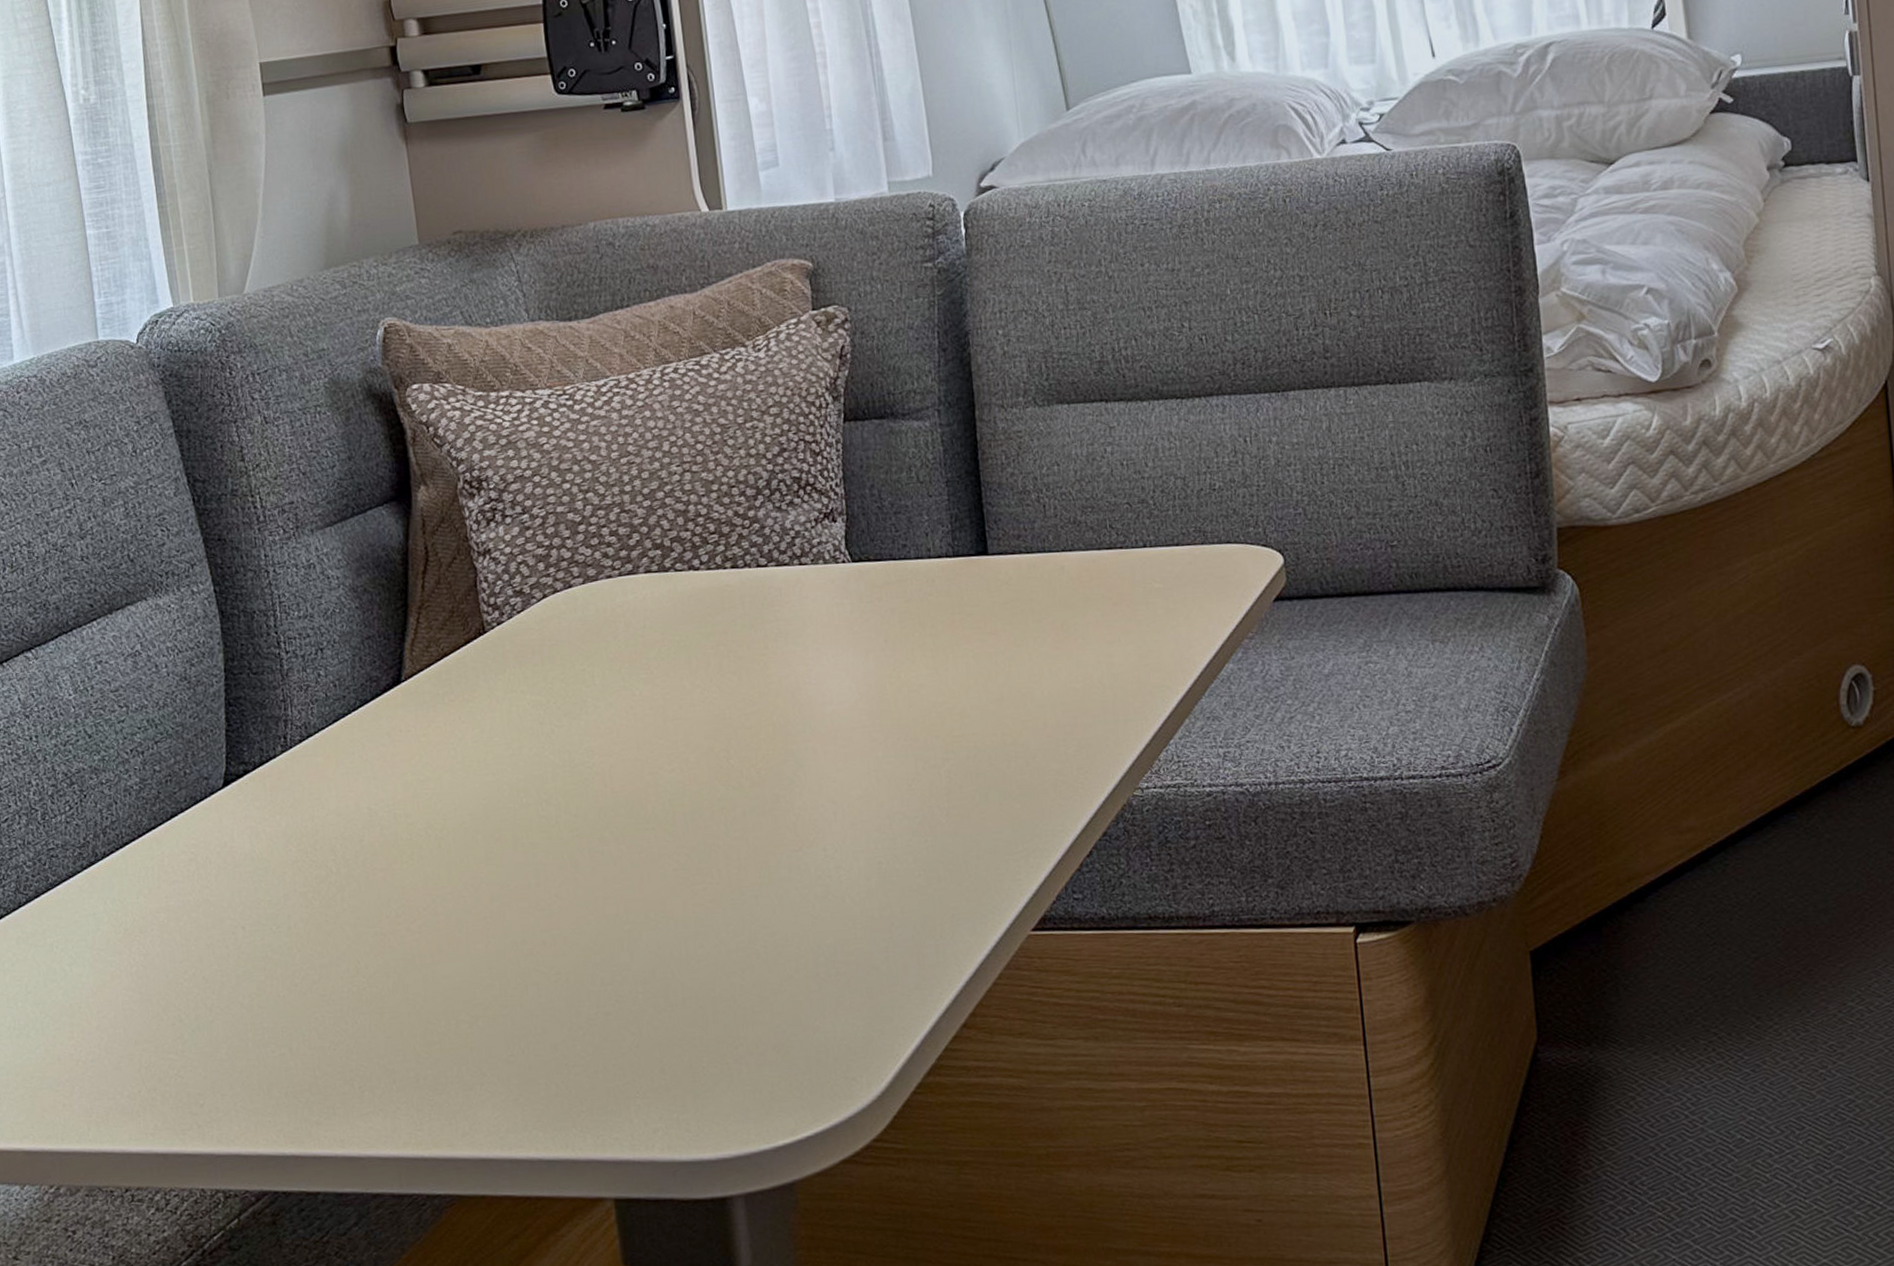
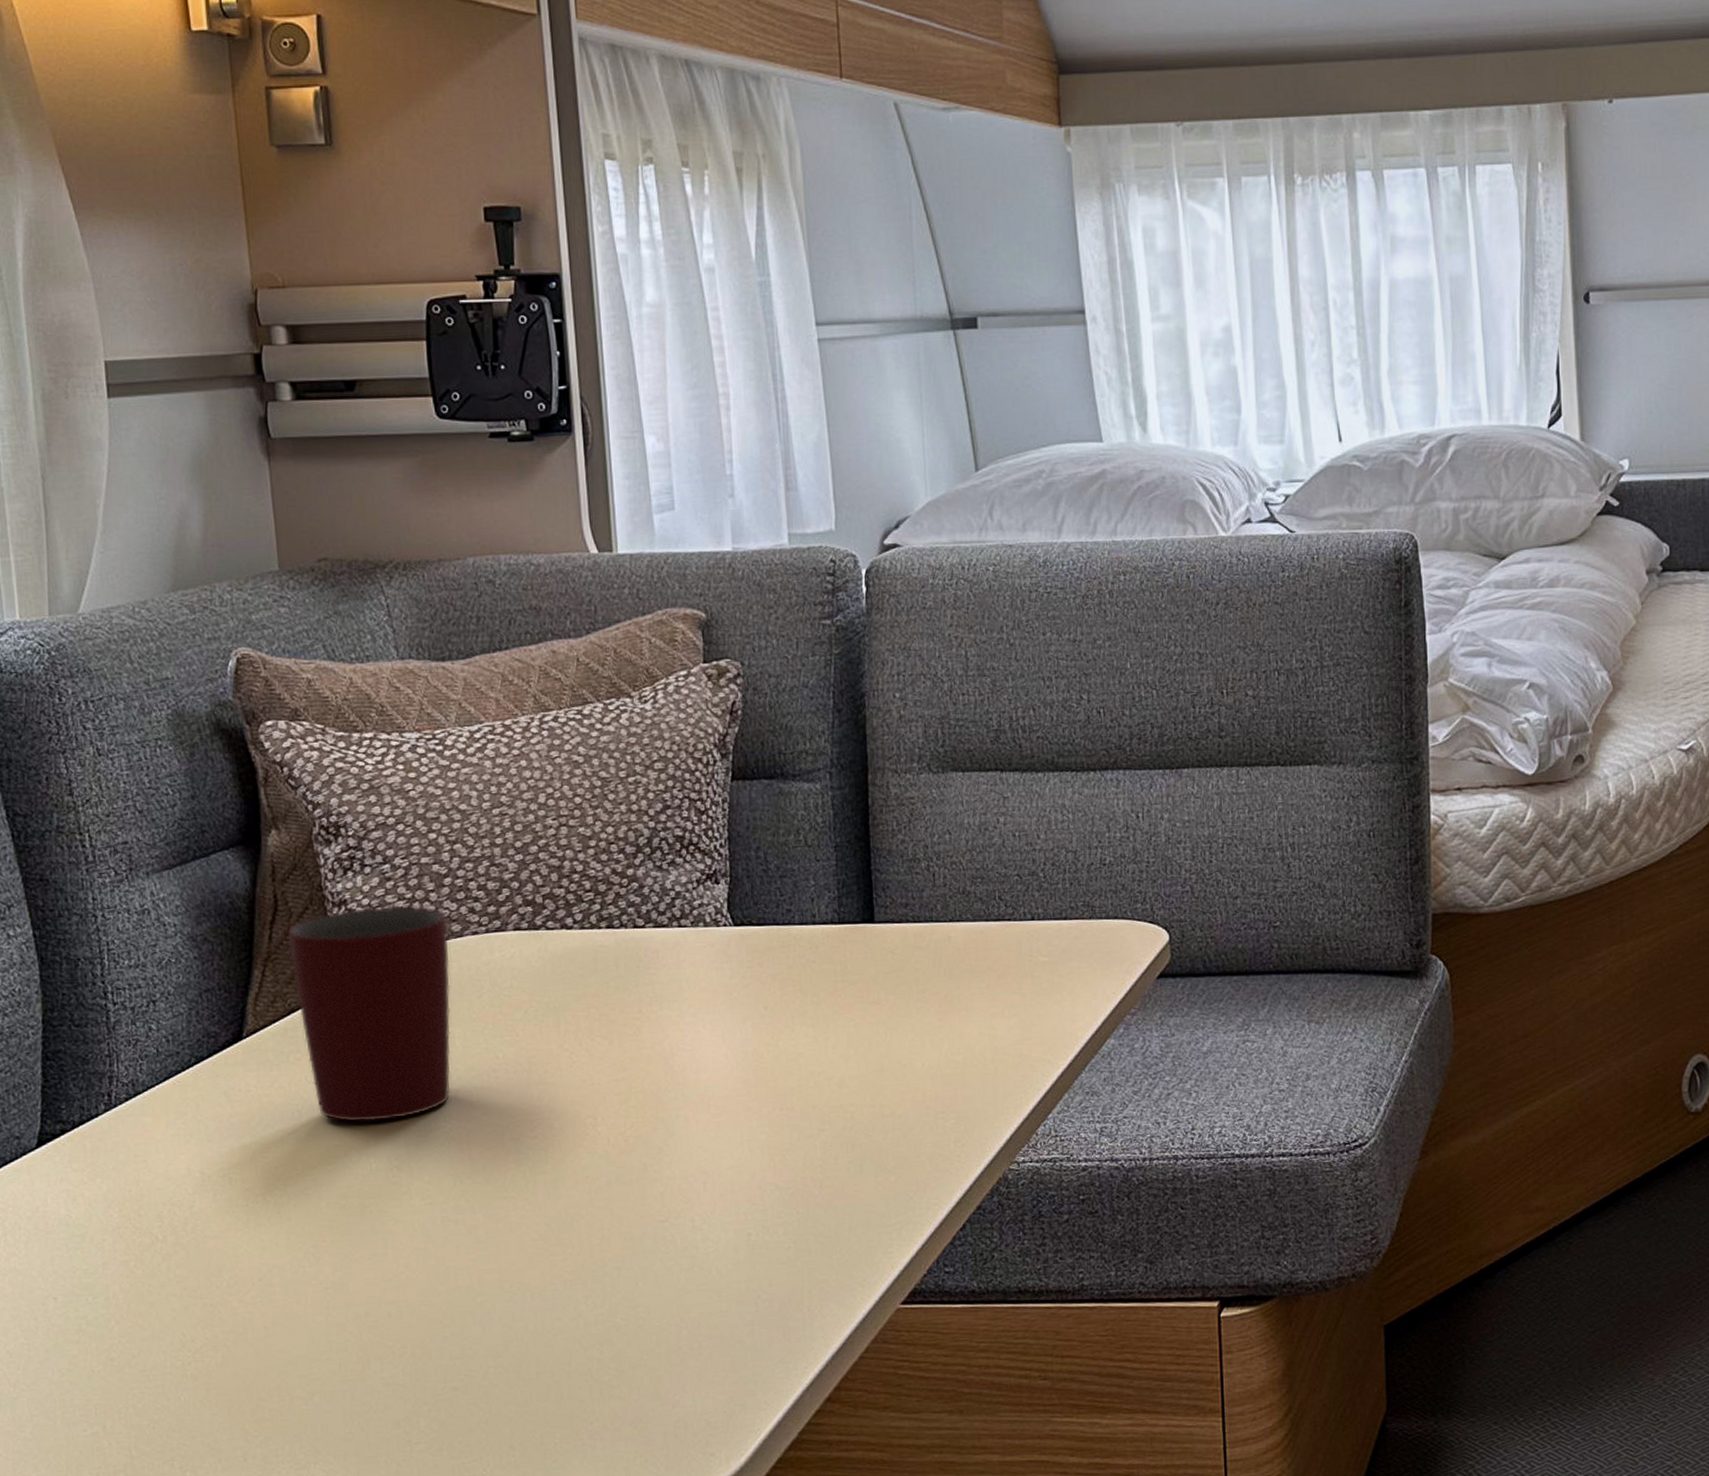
mug: none [439,553,592,759] -> present [288,906,451,1122]

